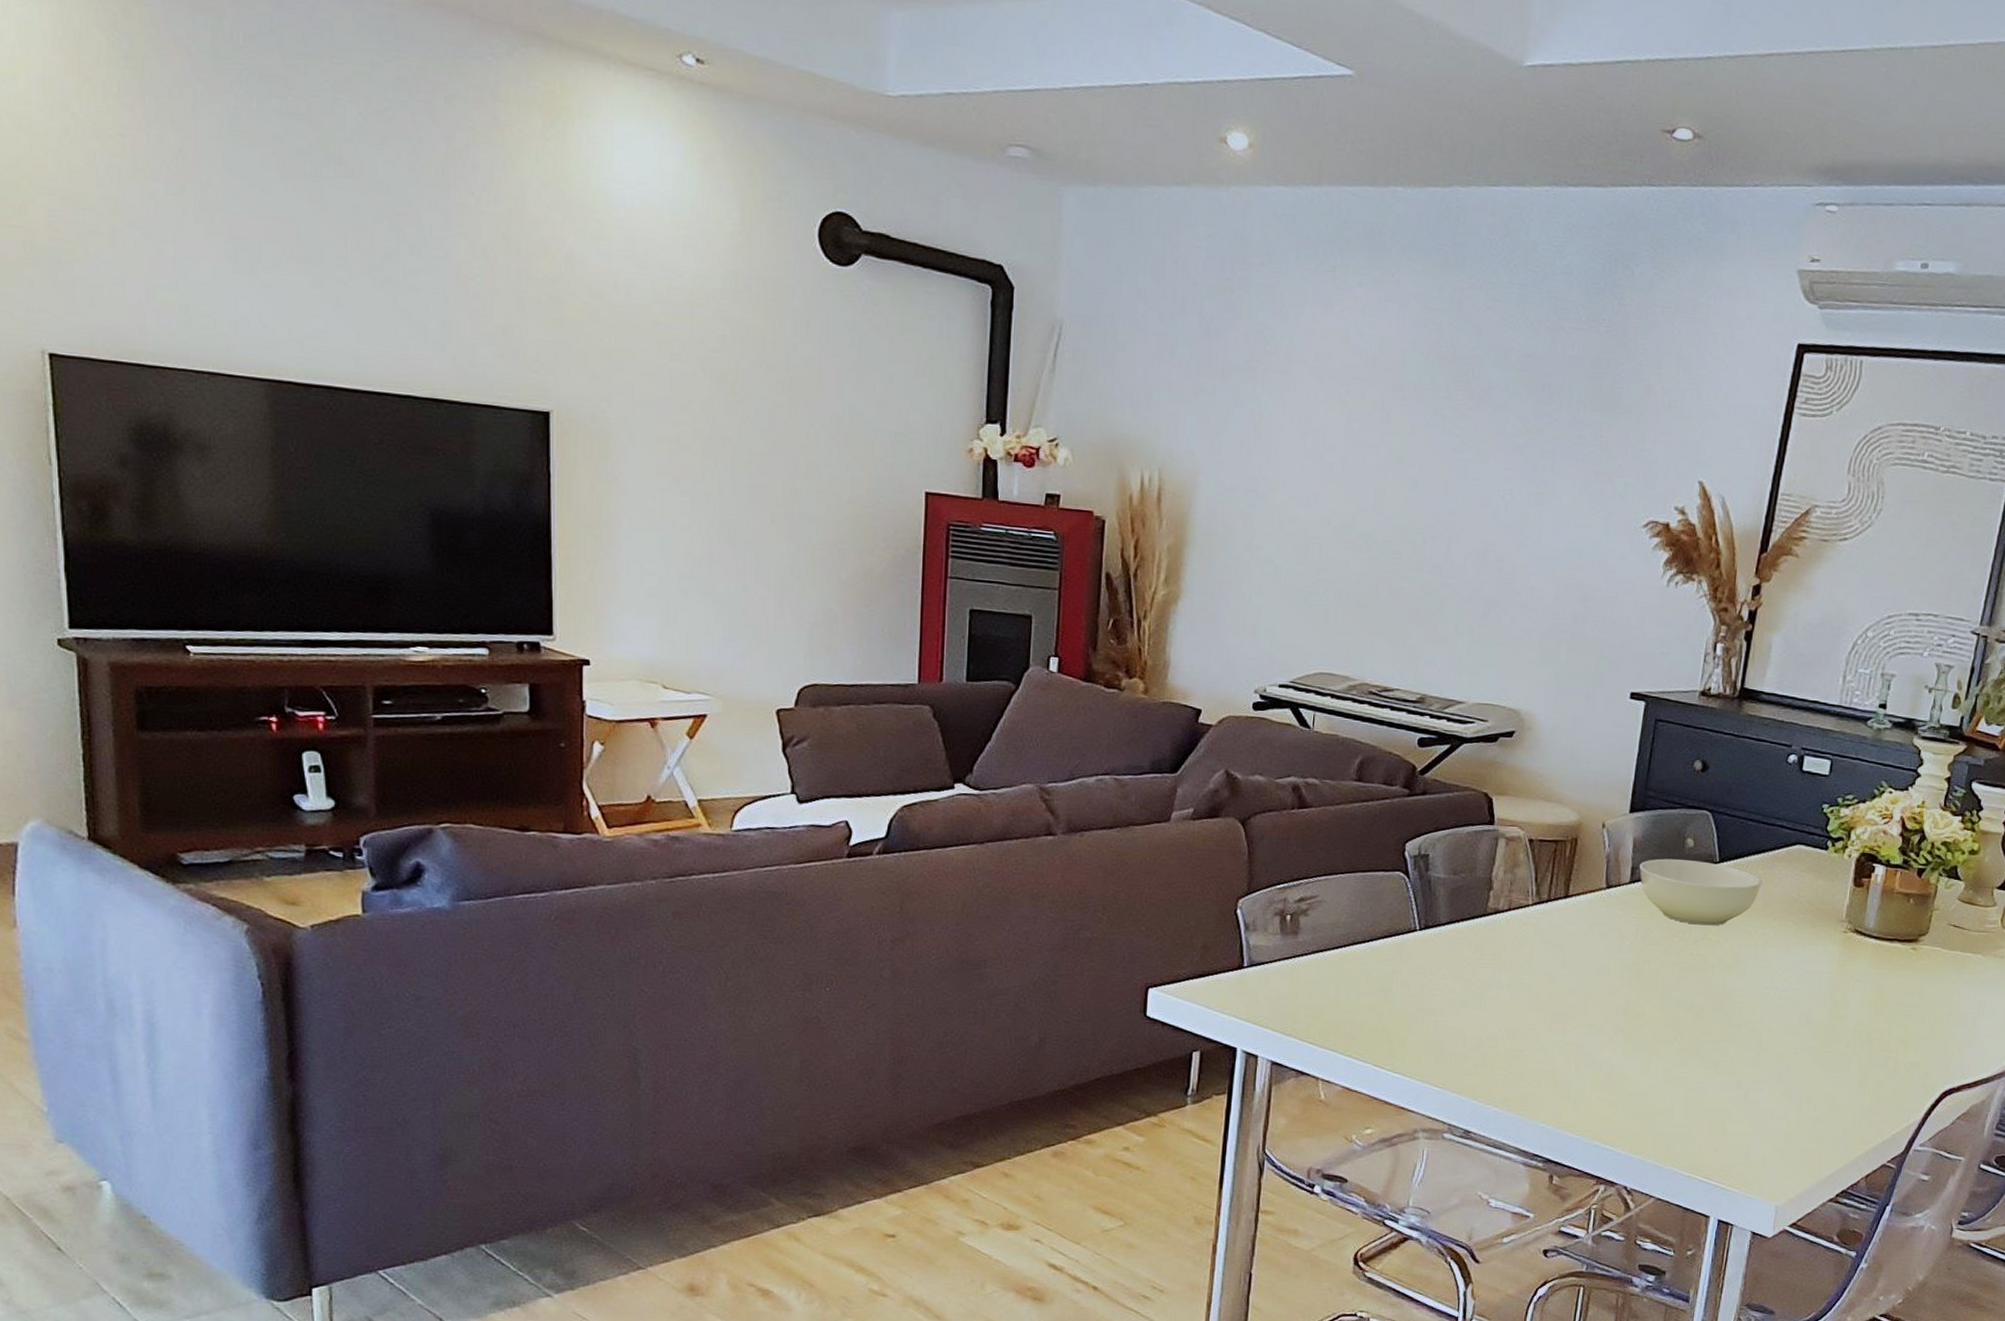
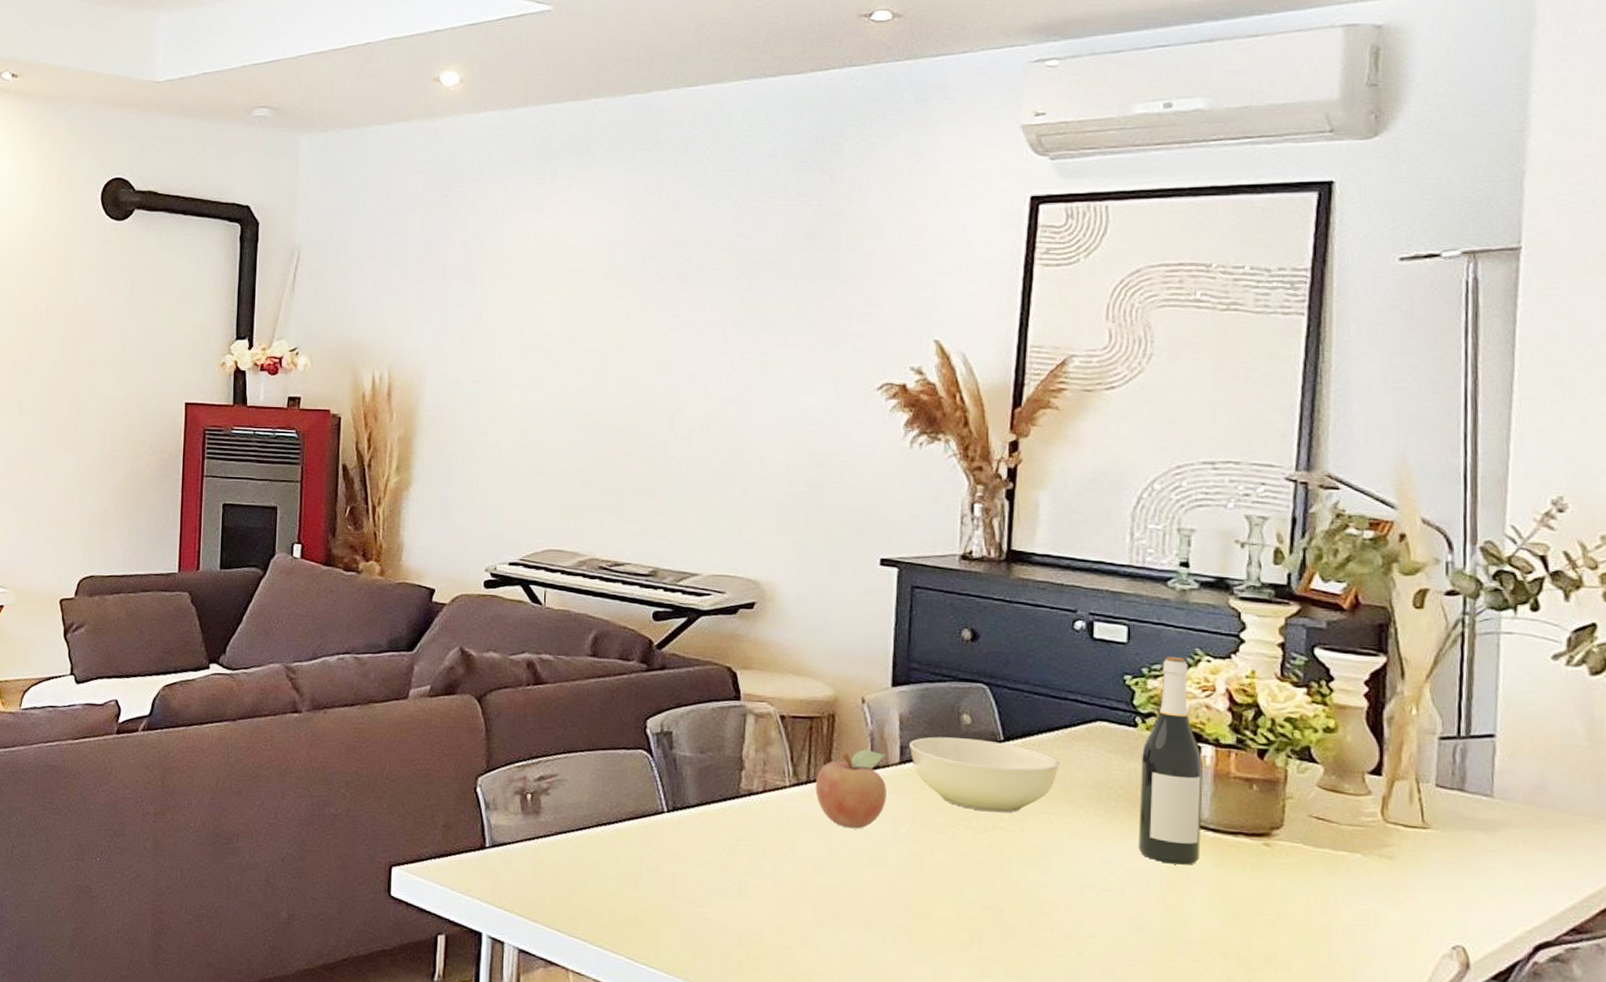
fruit: none [1554,870,1619,943] -> present [815,749,887,829]
wine bottle: none [1816,788,1875,967] -> present [1138,657,1203,865]

